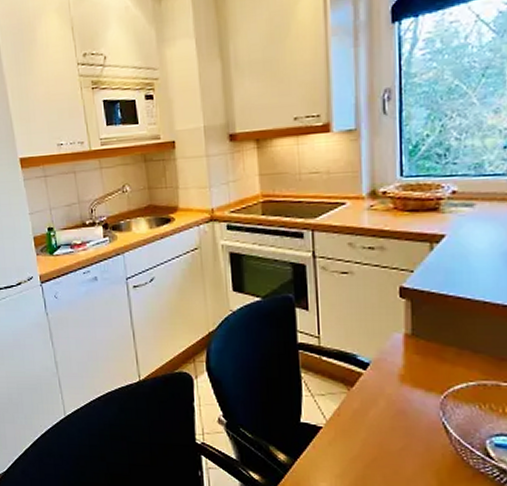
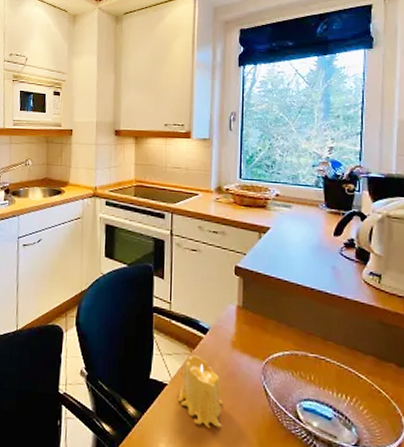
candle: none [336,393,393,471] -> present [178,355,223,428]

